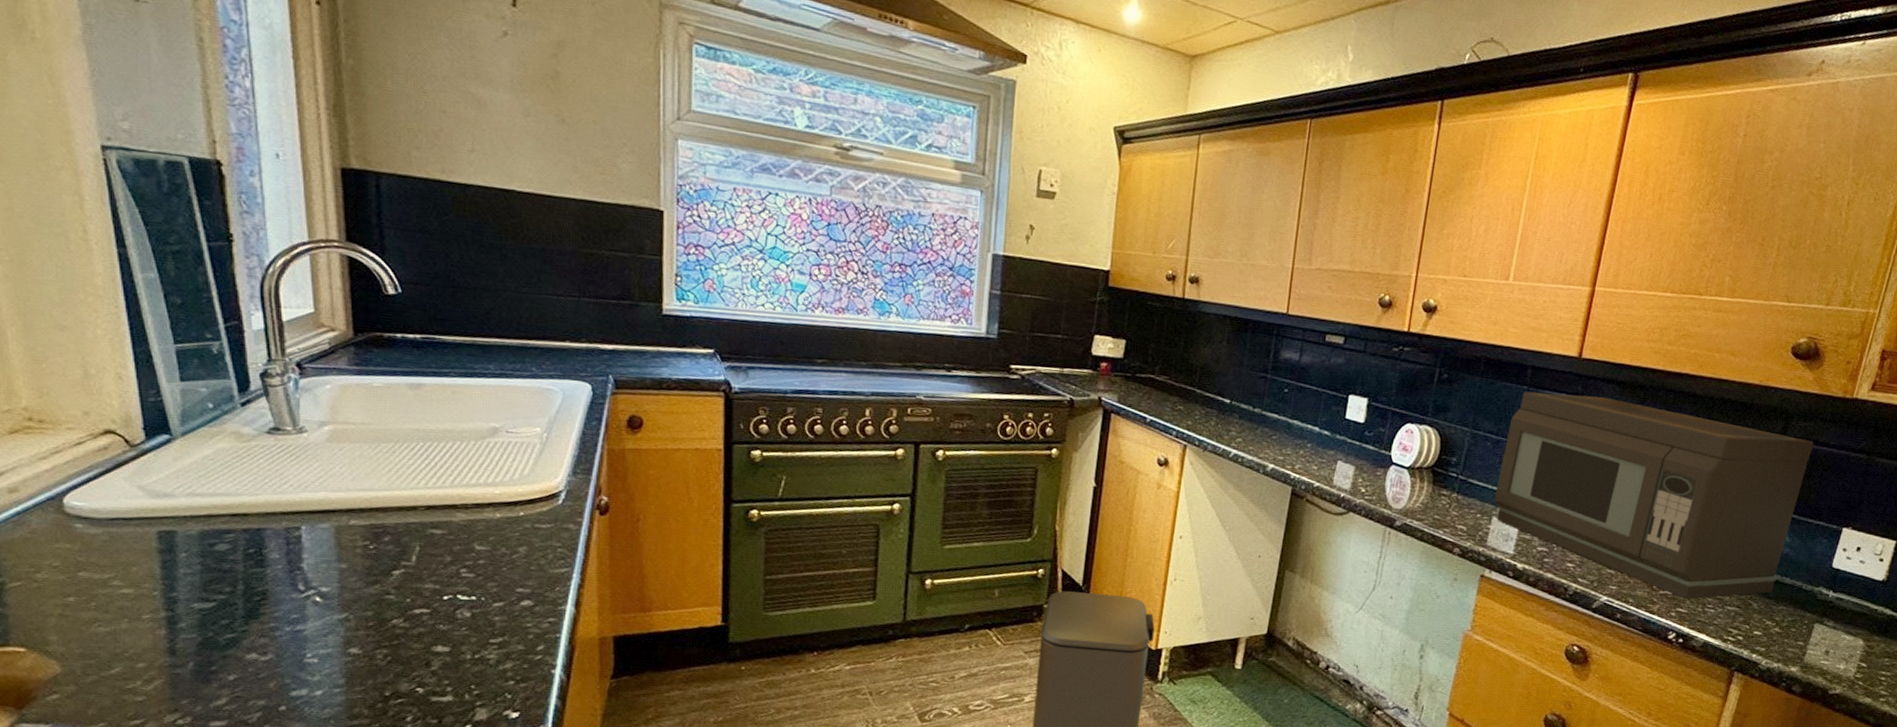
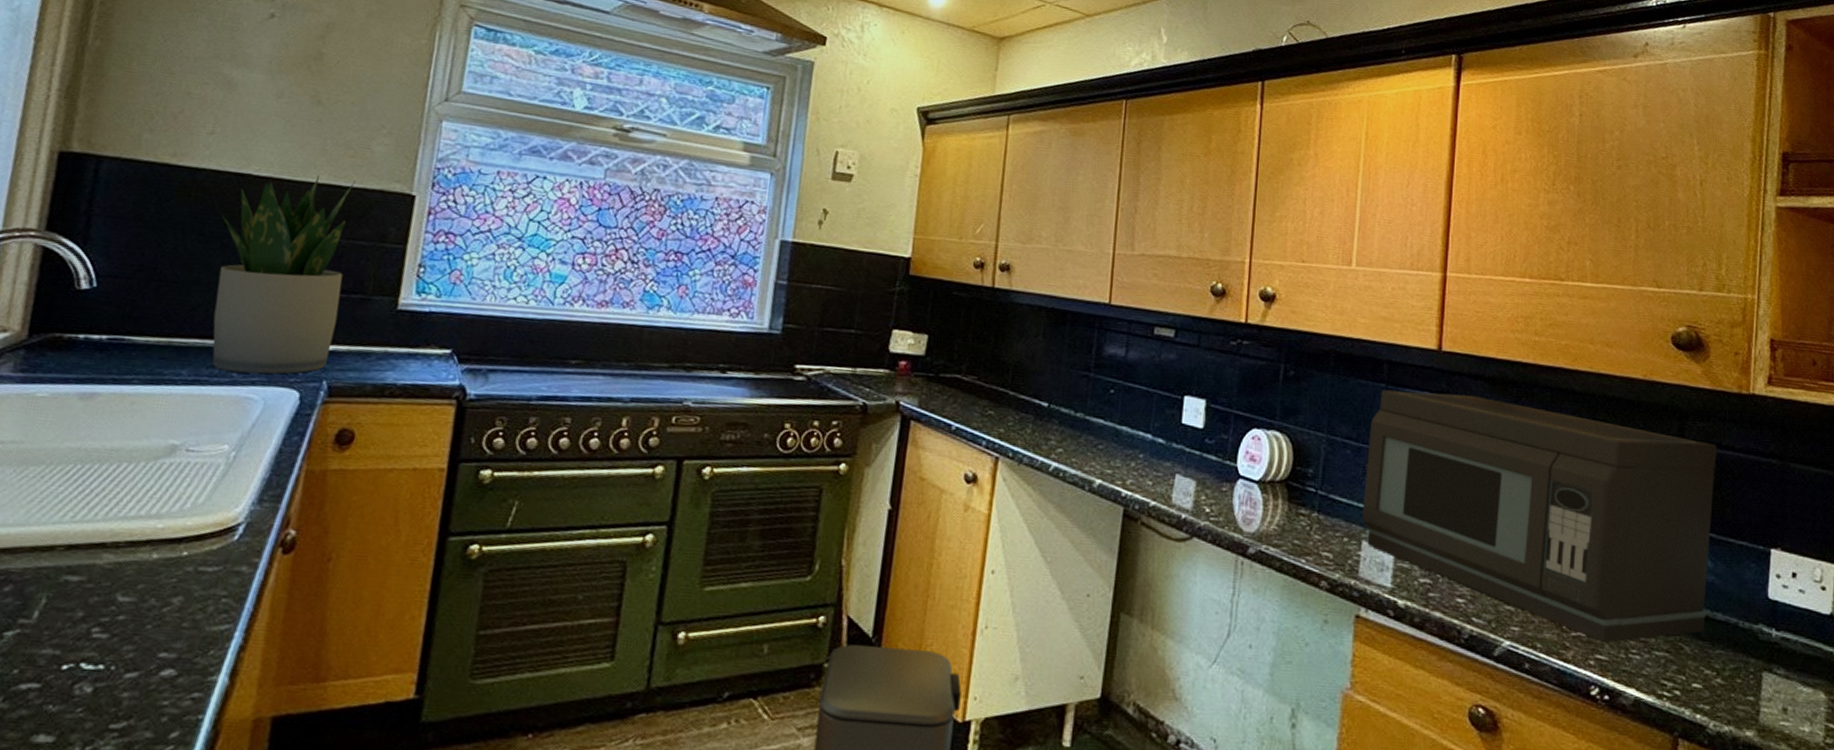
planter: none [497,190,613,370] -> present [212,174,356,375]

